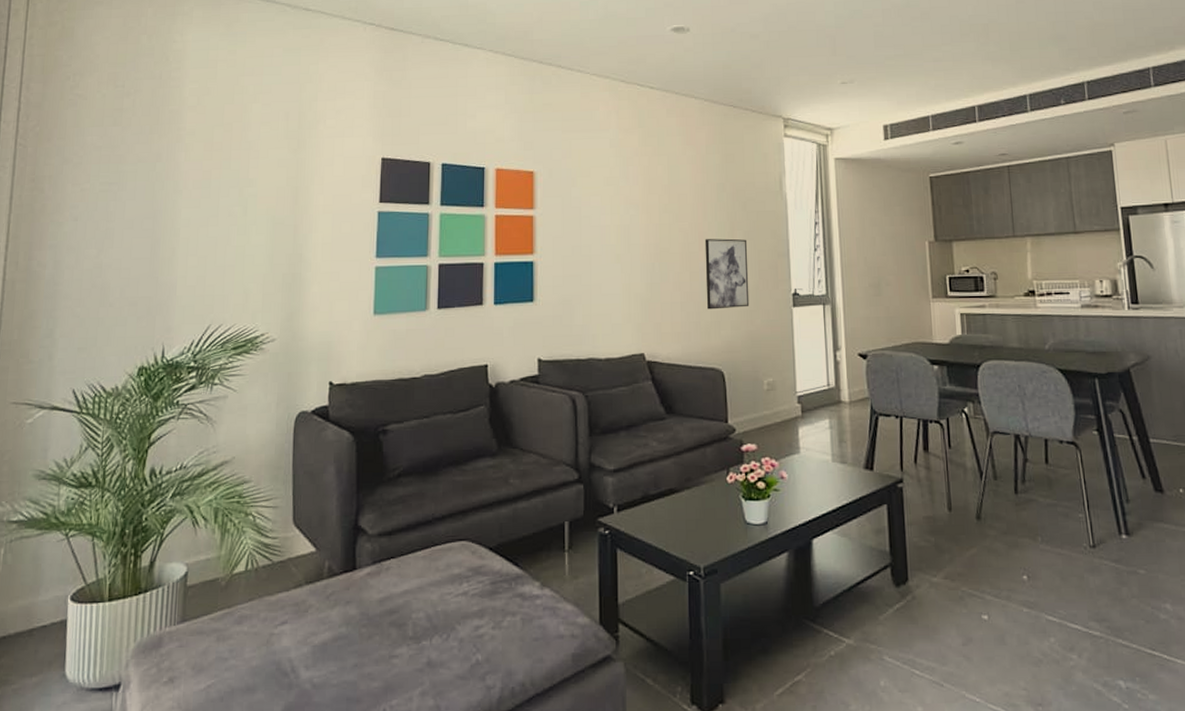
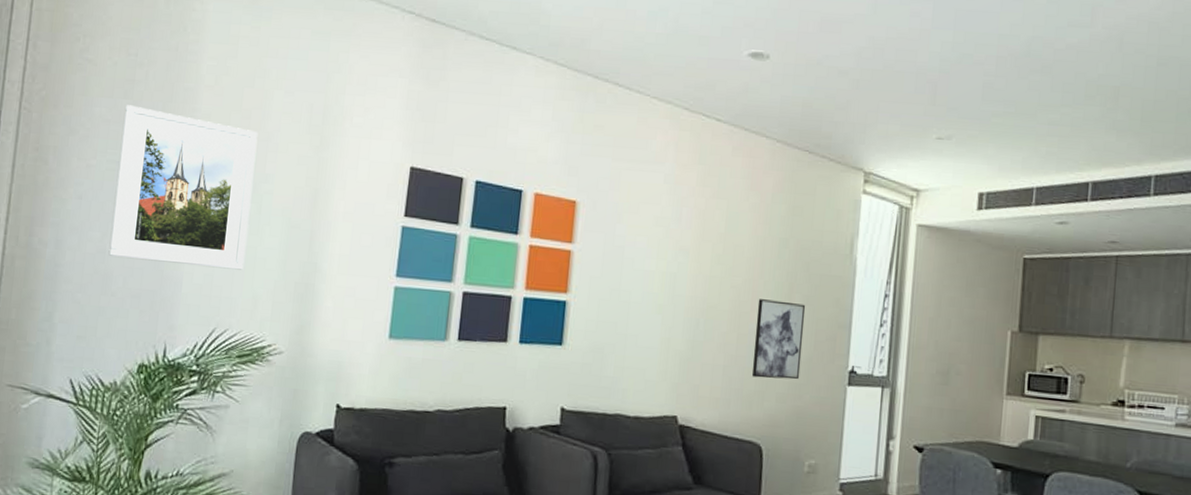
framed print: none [105,131,240,271] -> present [108,105,258,270]

